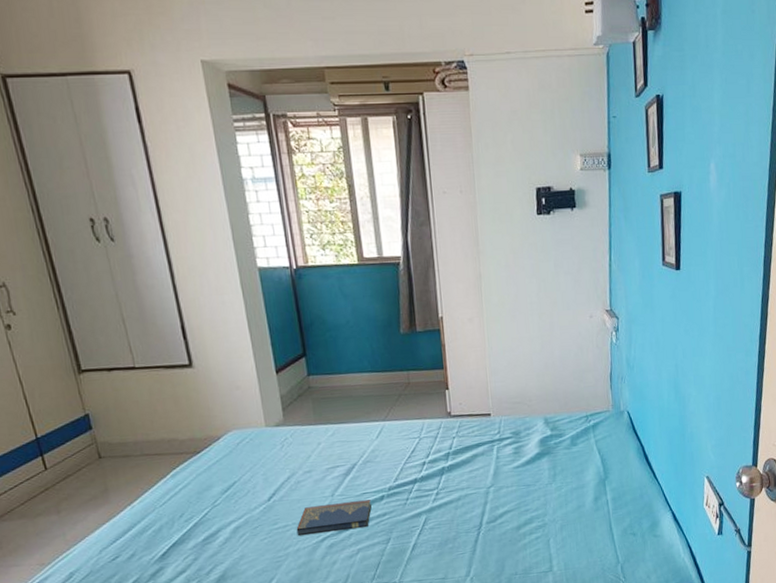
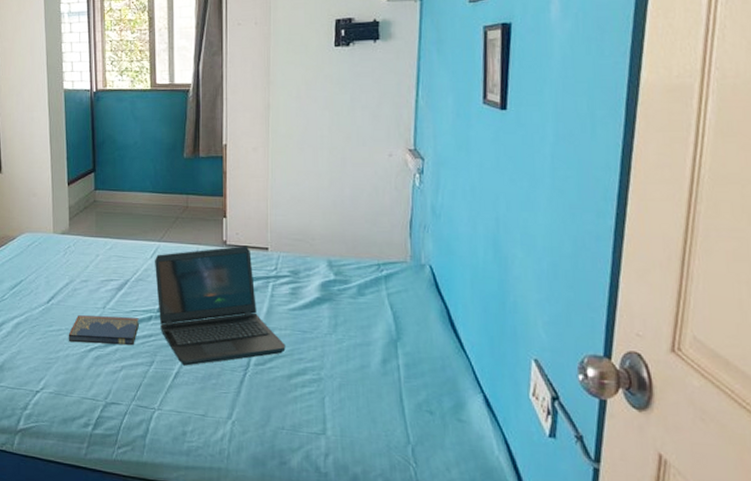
laptop computer: none [381,414,513,537] -> present [155,245,286,366]

